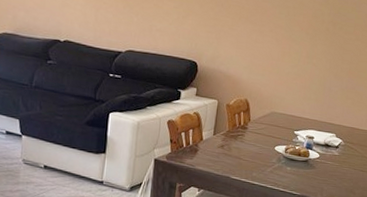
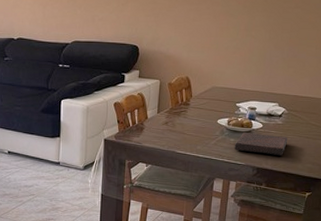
book: none [291,161,343,187] -> present [235,132,287,155]

